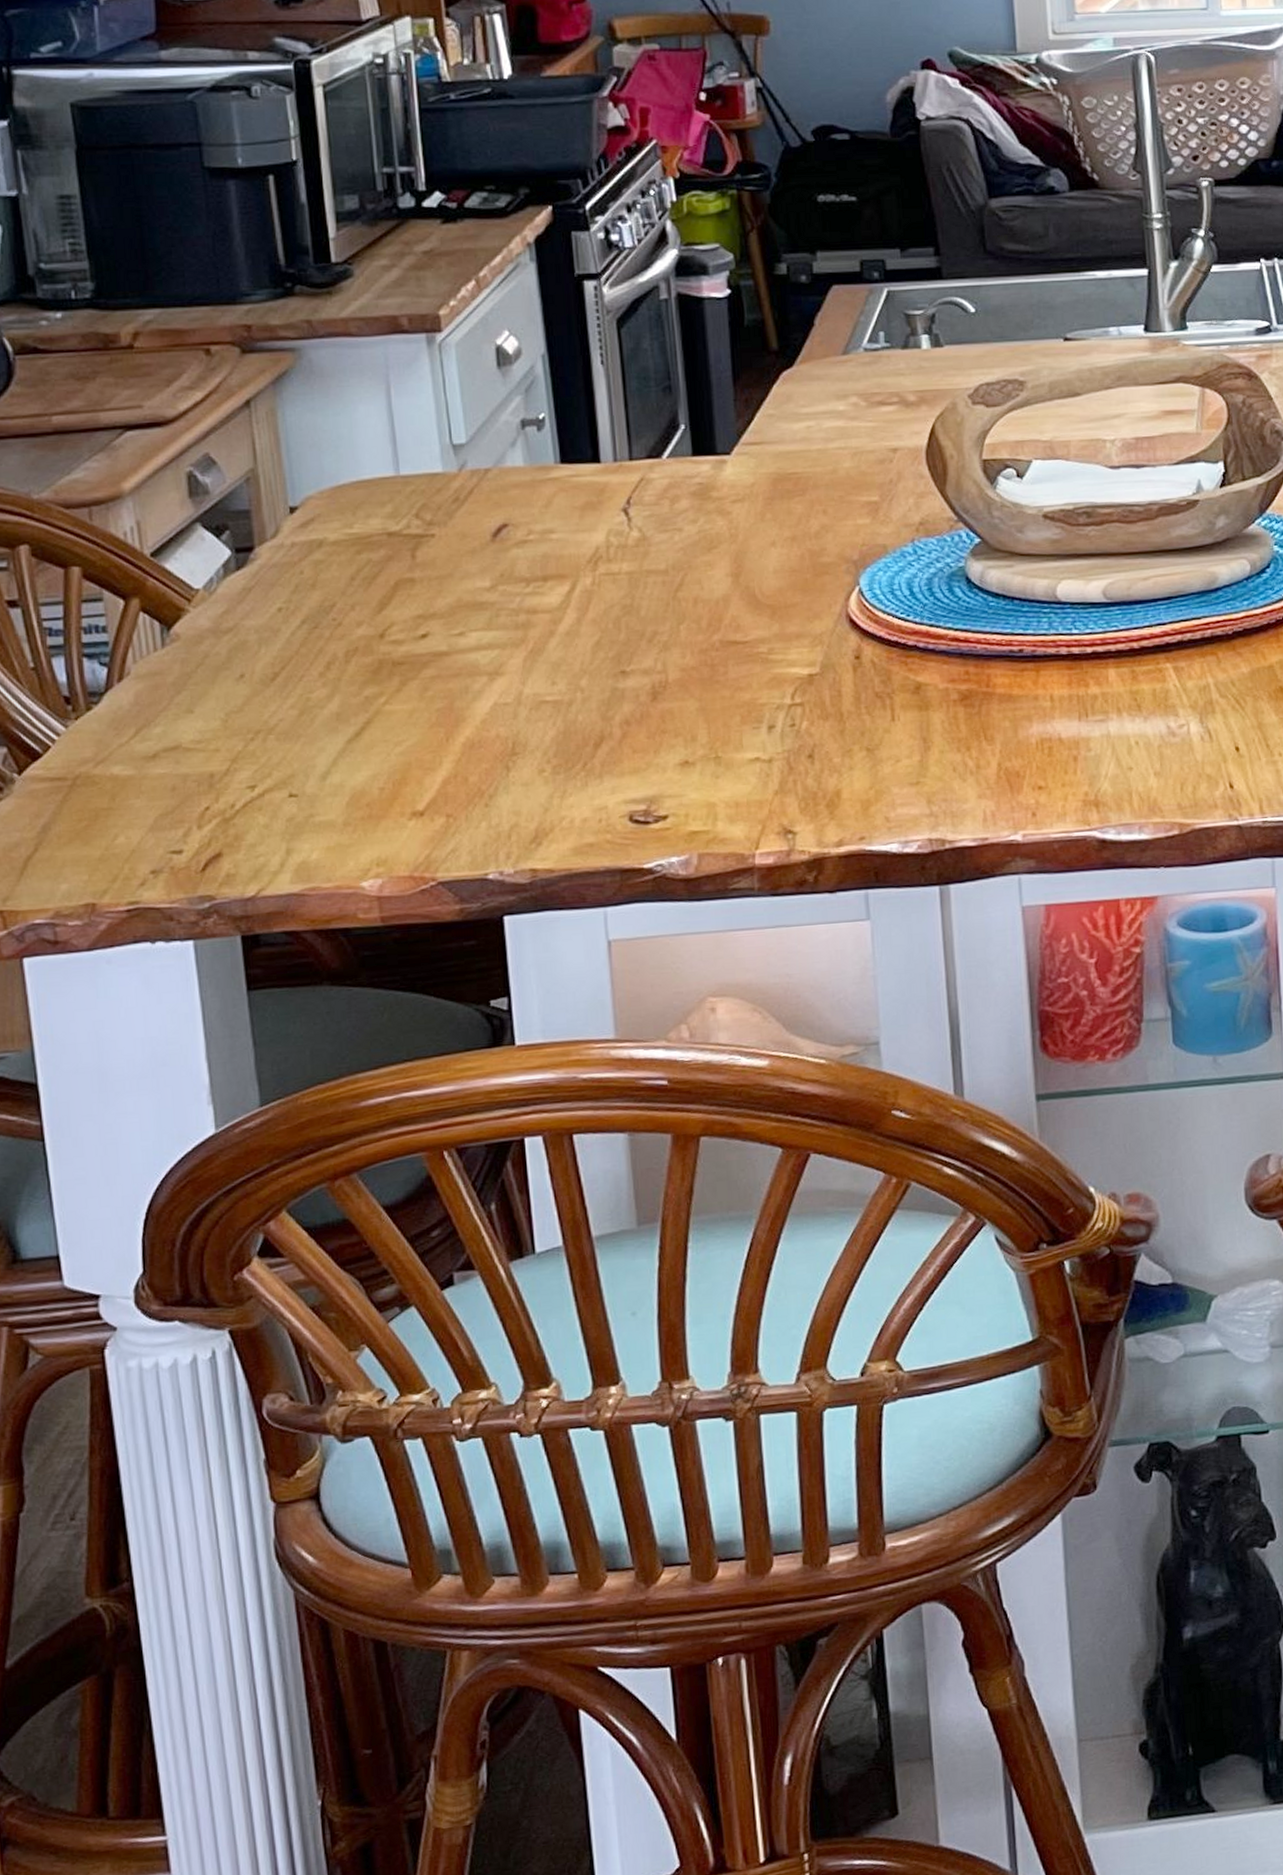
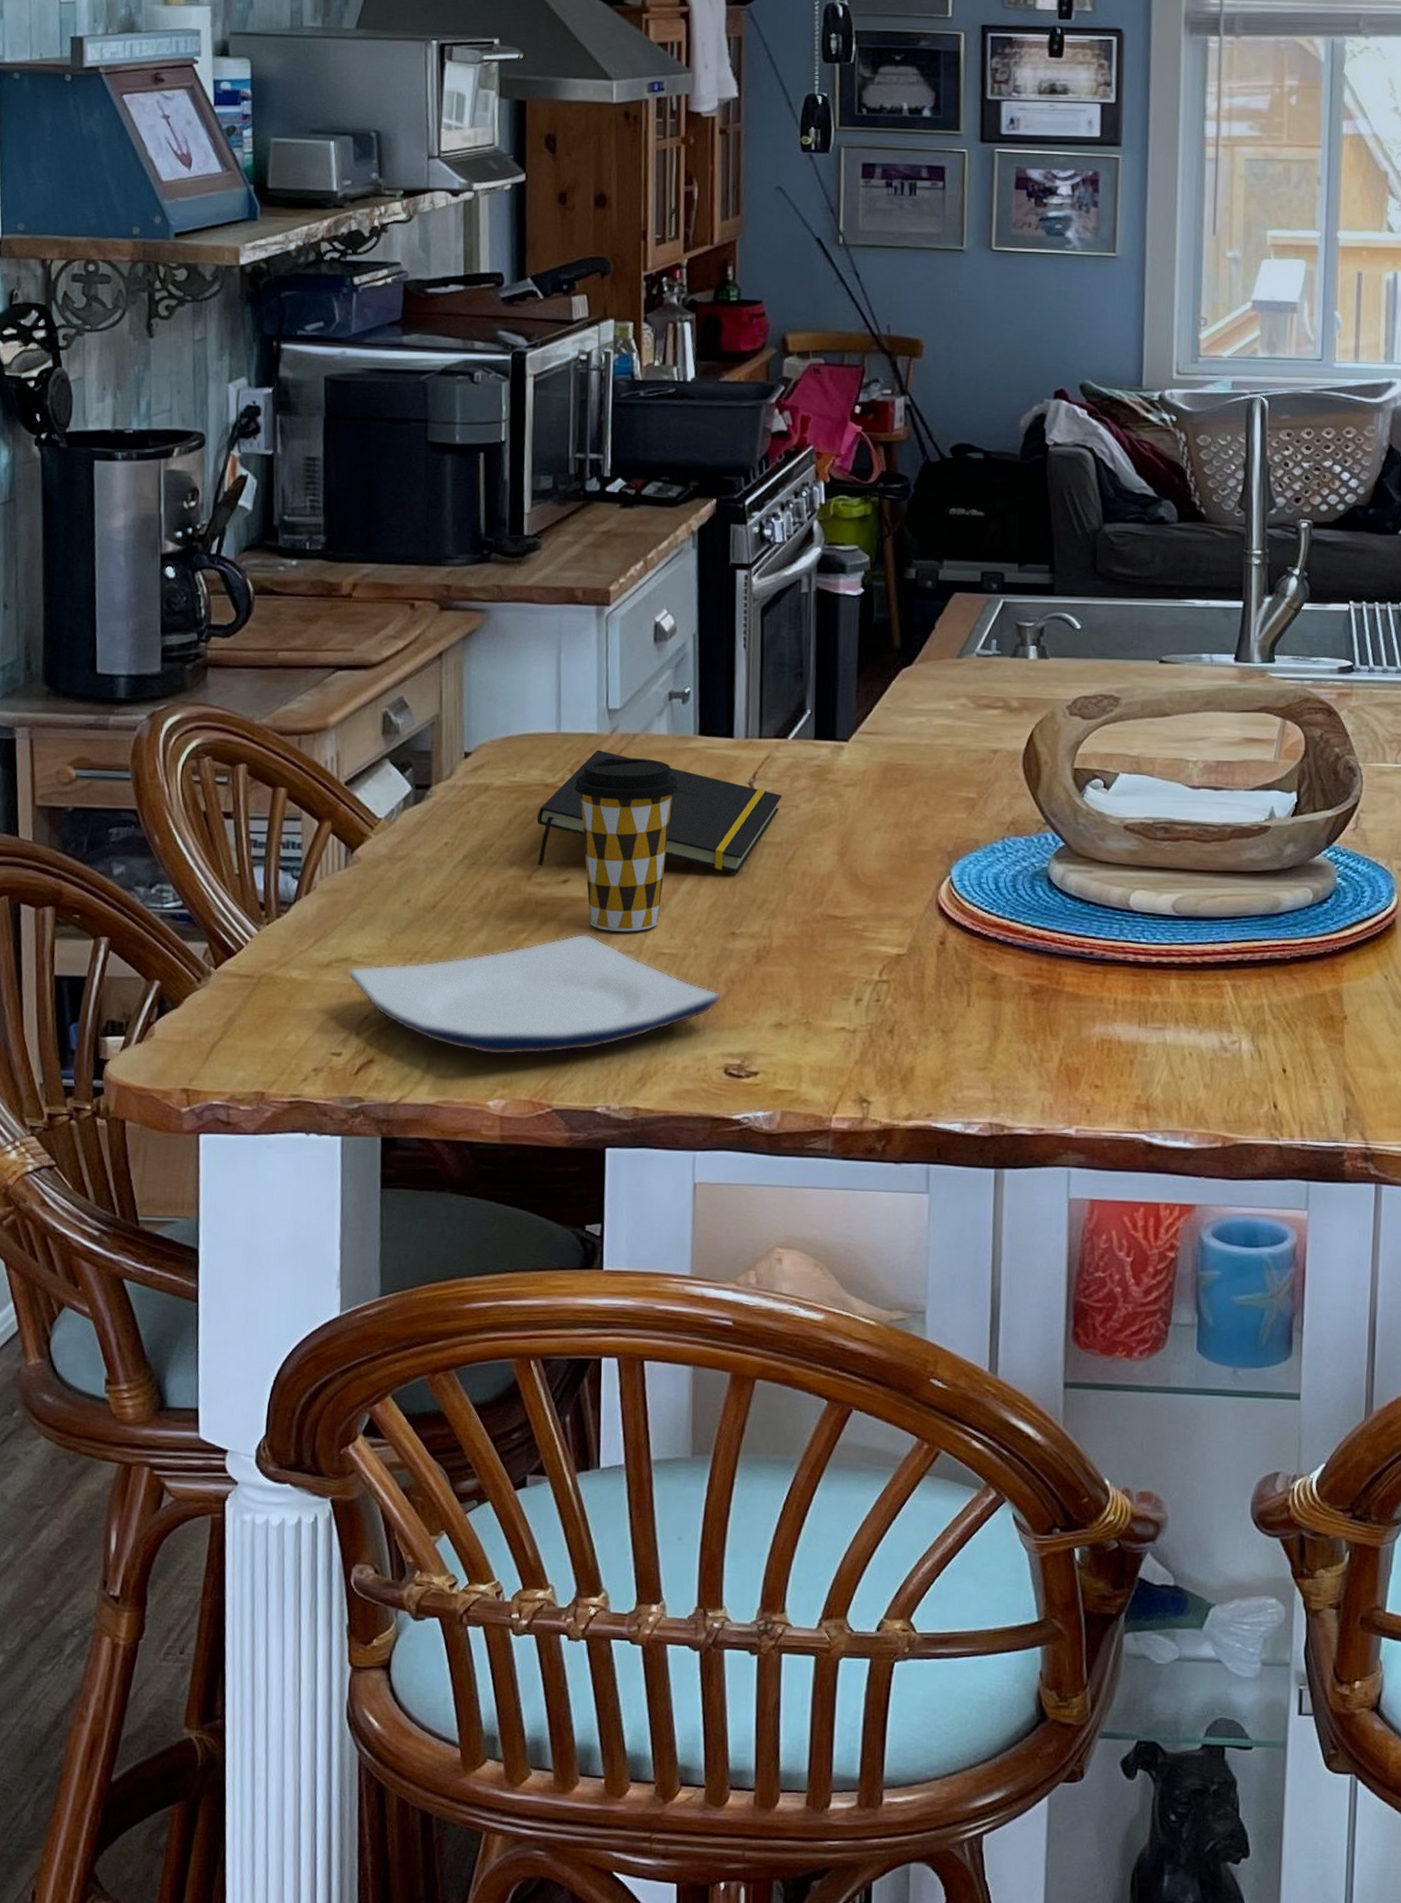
plate: none [179,689,618,833] -> present [347,933,722,1056]
notepad: none [383,490,663,623] -> present [536,750,782,873]
coffee cup: none [423,494,545,684] -> present [575,757,680,932]

